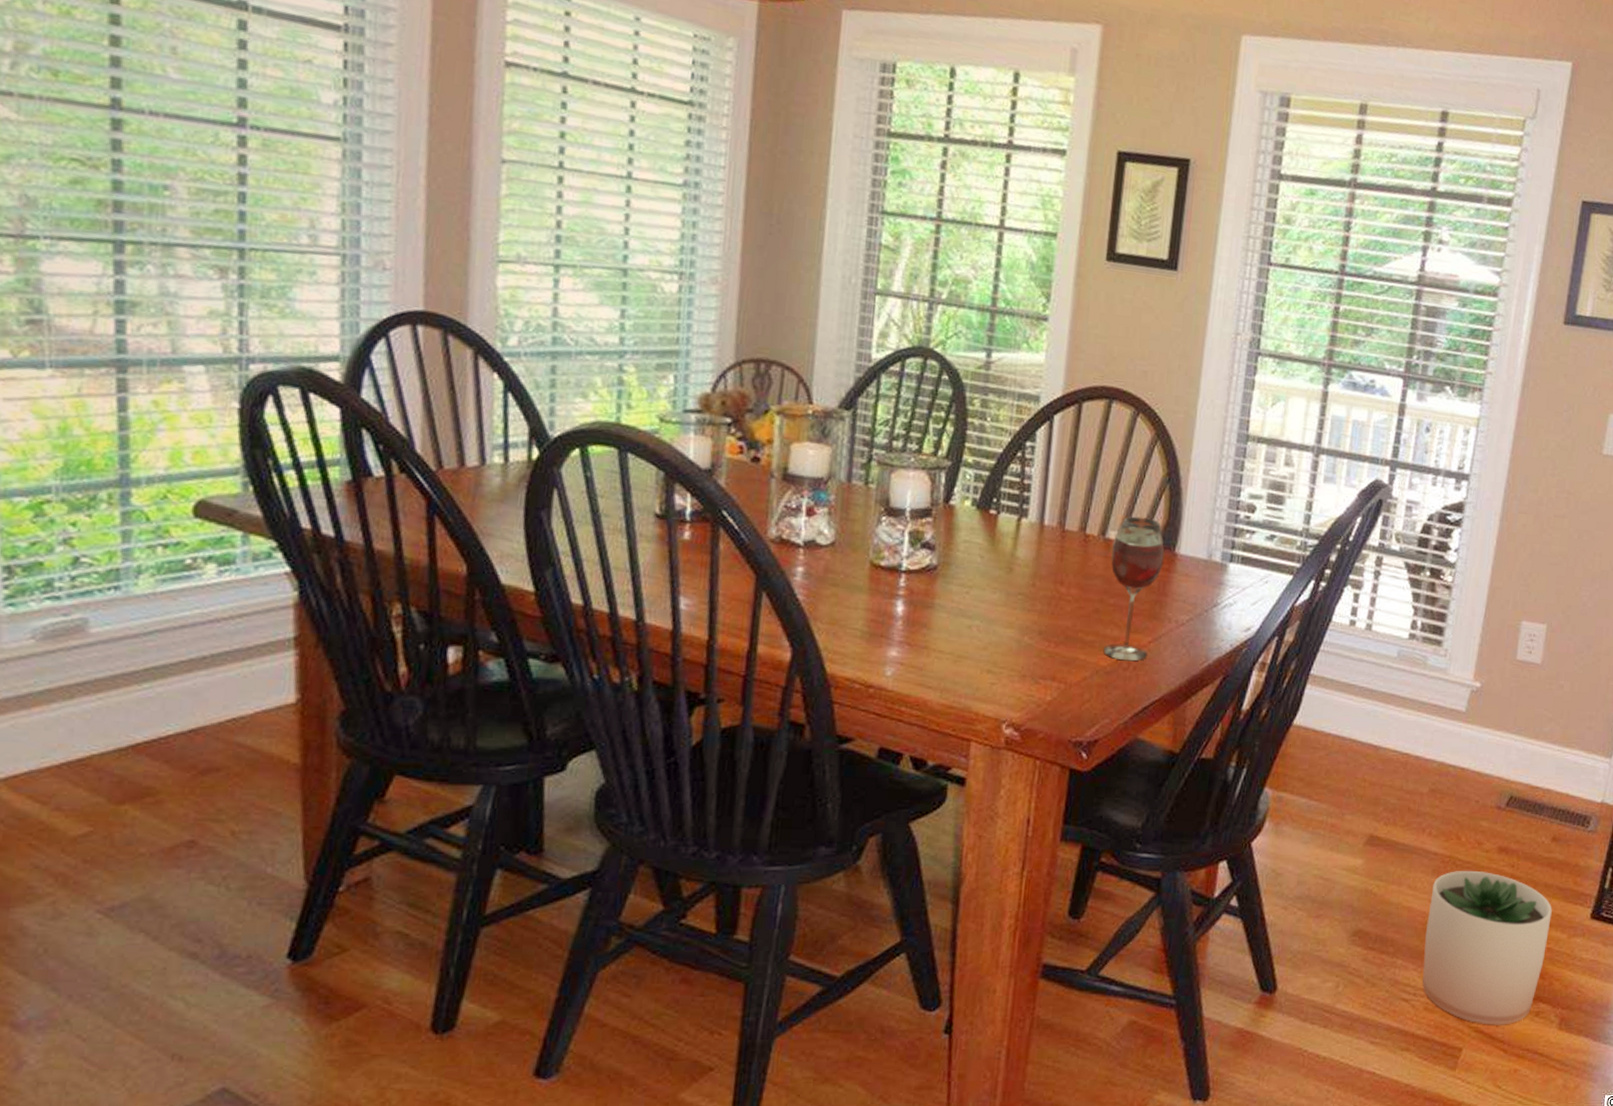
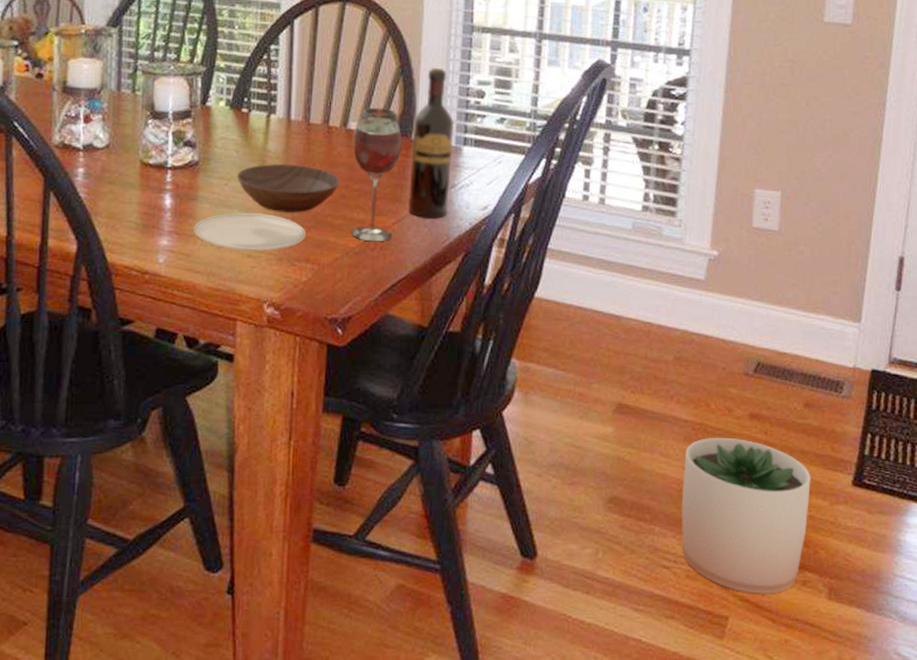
plate: none [928,624,1053,668] -> present [194,213,306,252]
bowl: none [979,572,1095,627] -> present [236,164,340,214]
wine bottle: none [1165,476,1222,639] -> present [407,67,455,218]

